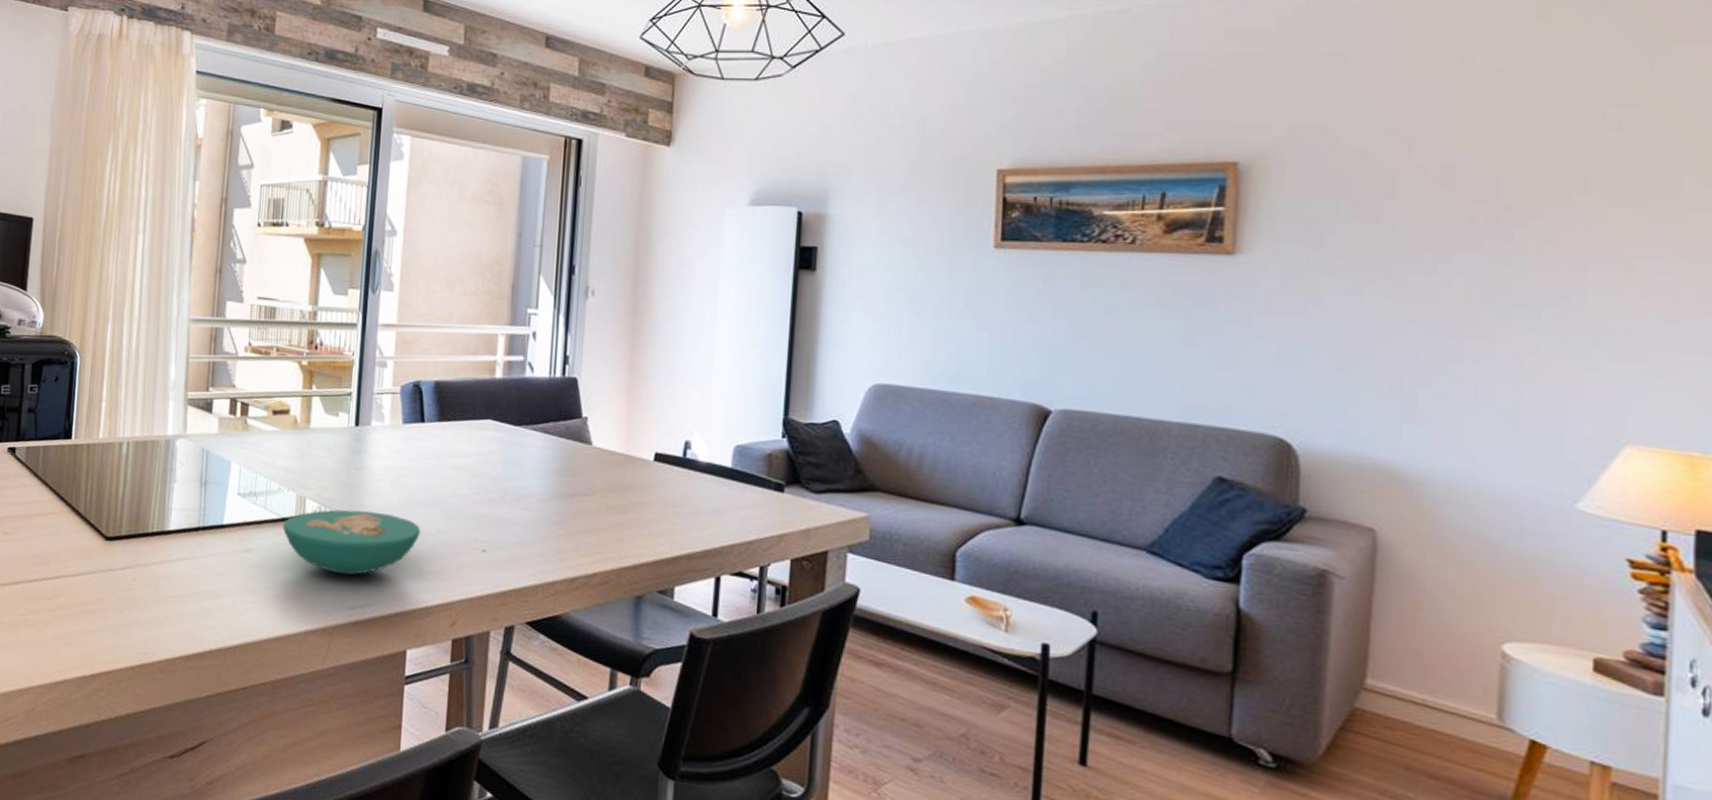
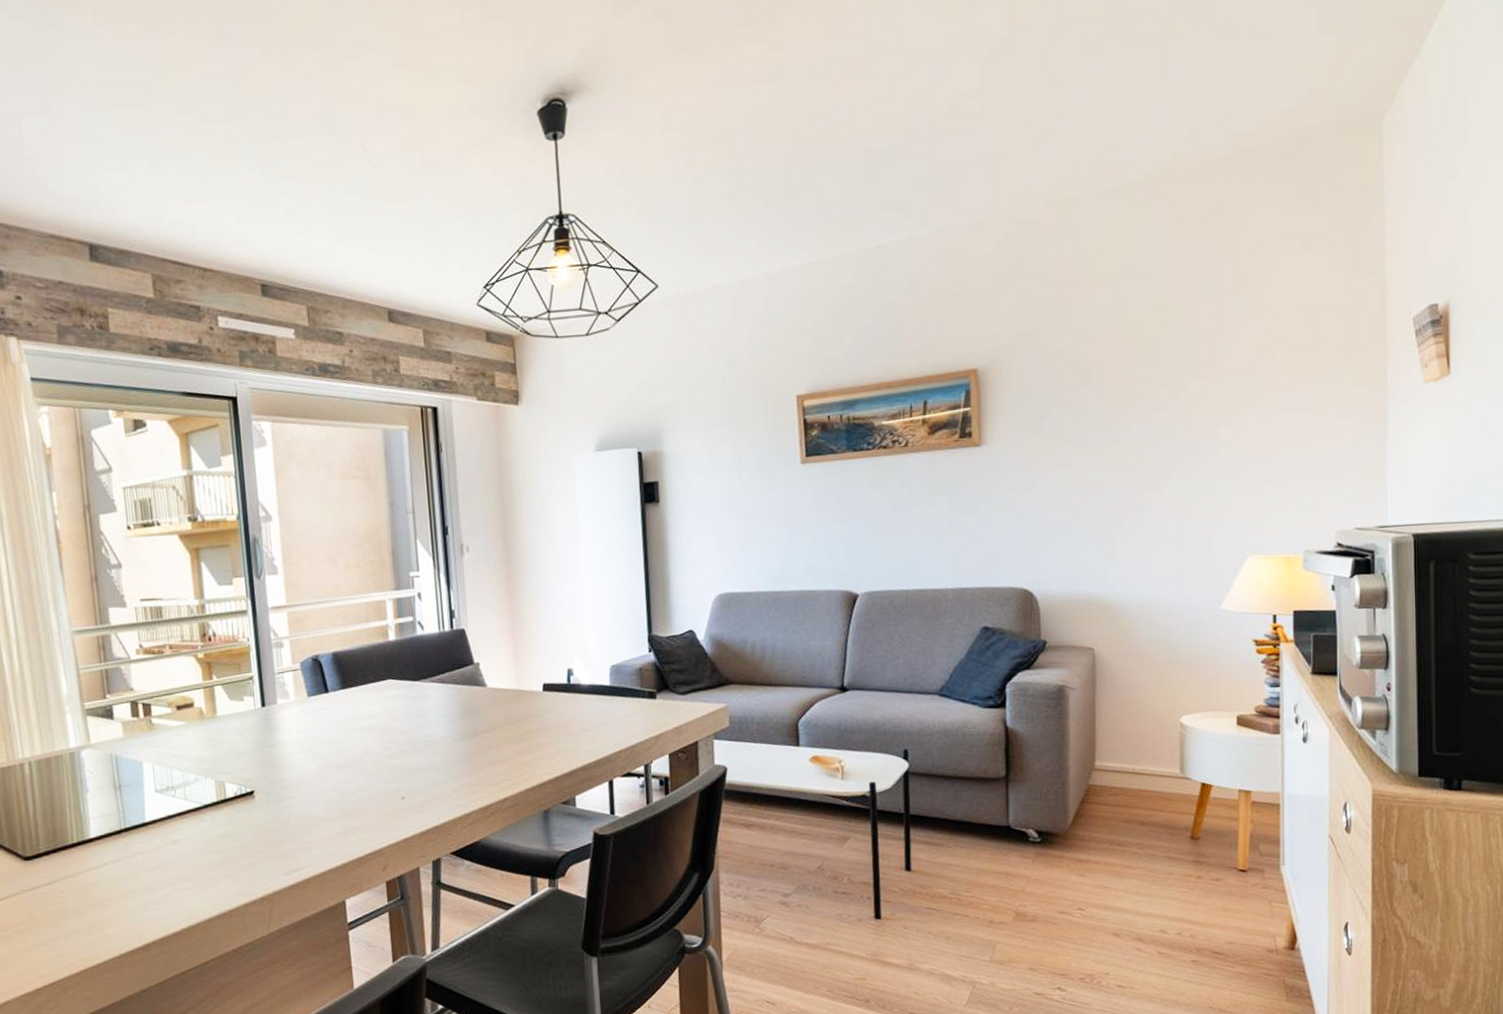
bowl: present [283,509,421,576] -> none [206,782,341,846]

